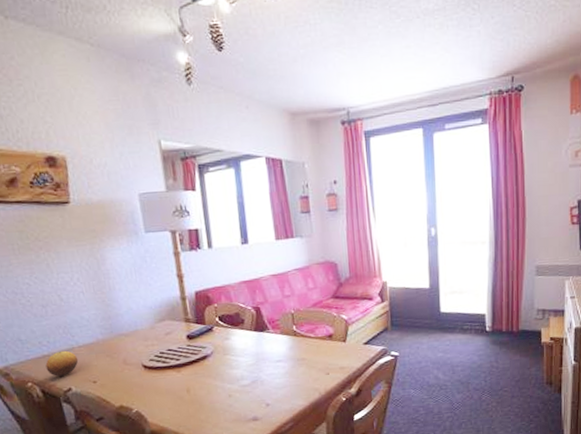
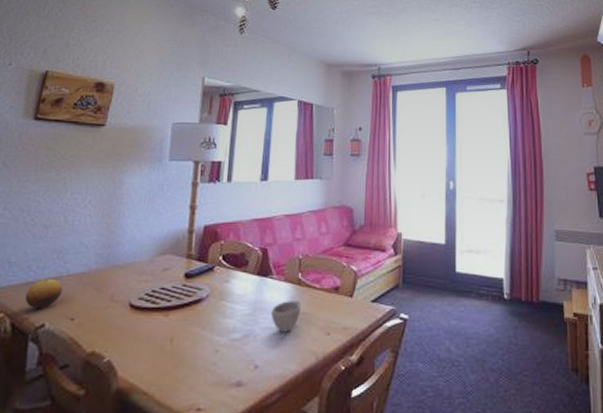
cup: none [272,349,300,376] -> present [270,301,301,332]

